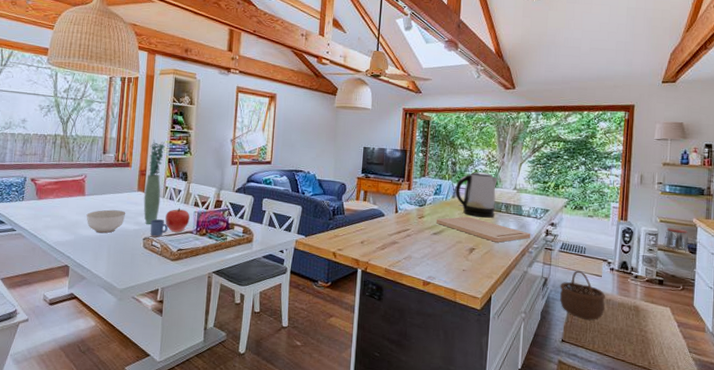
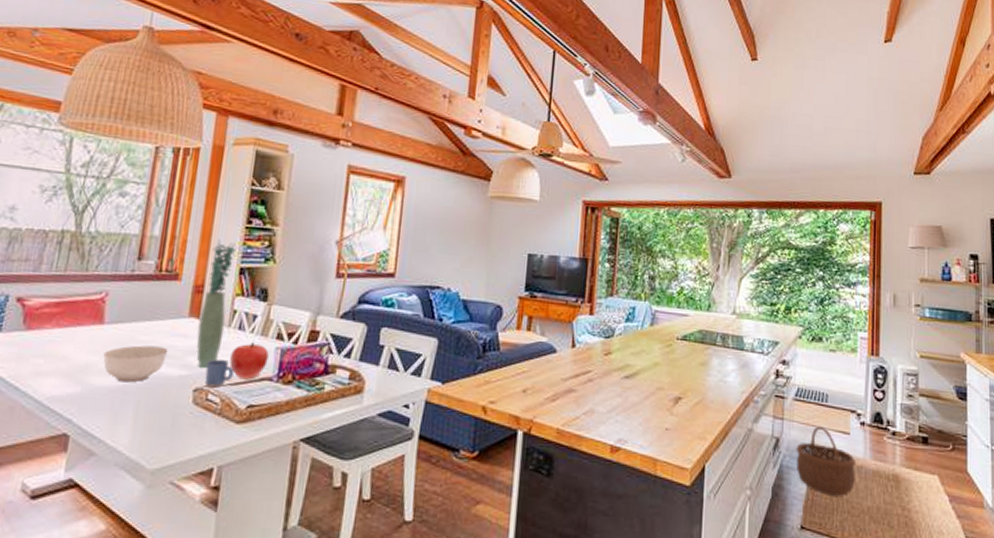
cutting board: present [437,216,531,243] -> none [629,352,757,389]
kettle: present [455,172,498,218] -> none [654,289,711,354]
jar: present [664,227,689,251] -> none [927,365,957,396]

